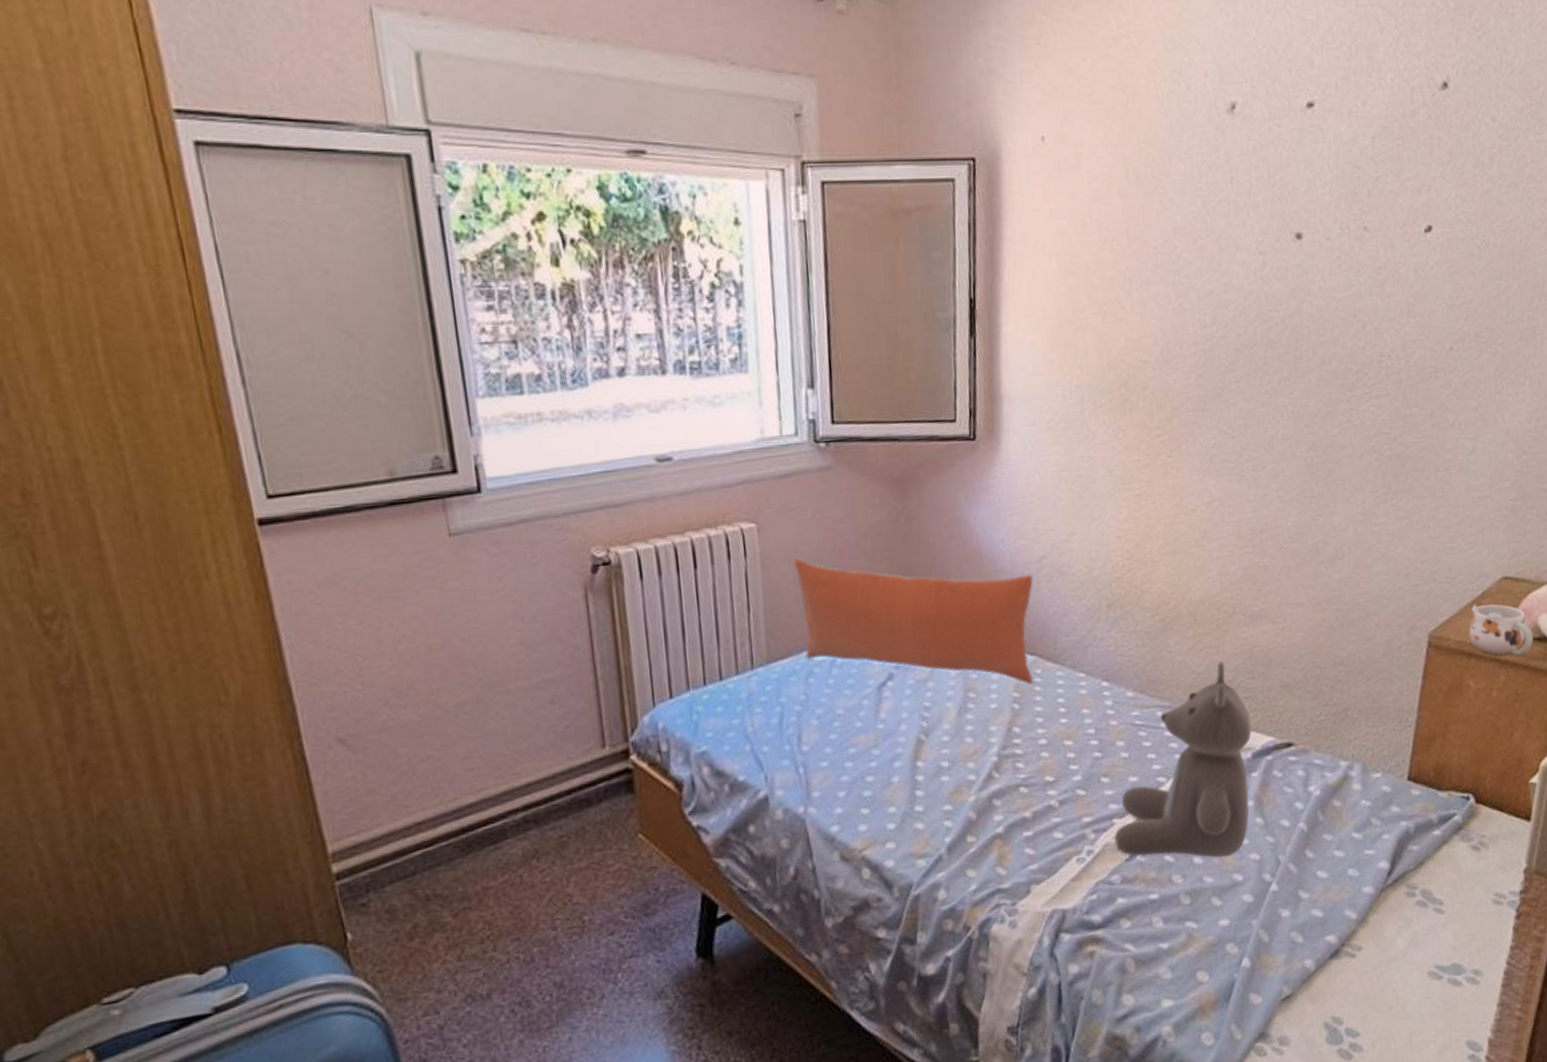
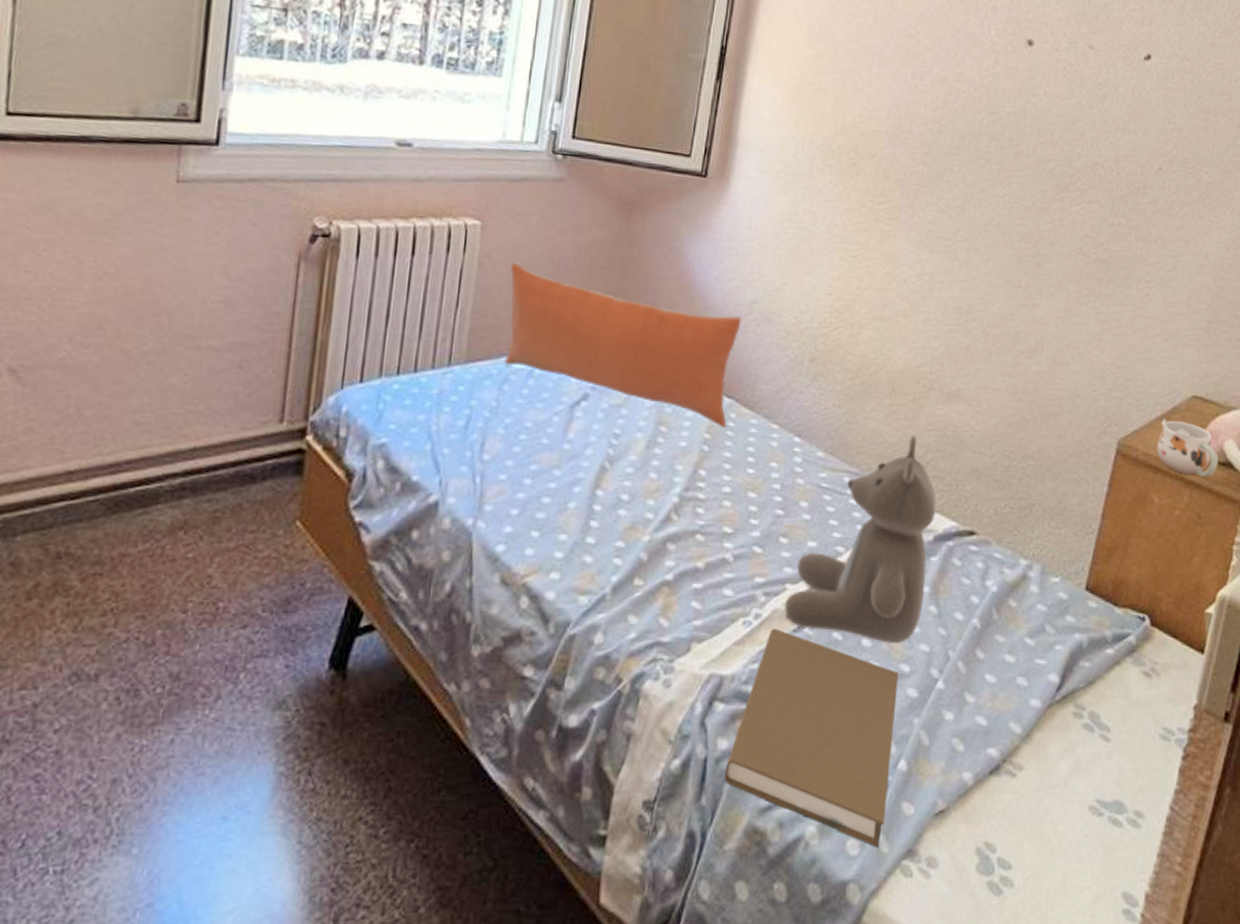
book: none [1079,860,1235,1036] -> present [724,629,898,848]

